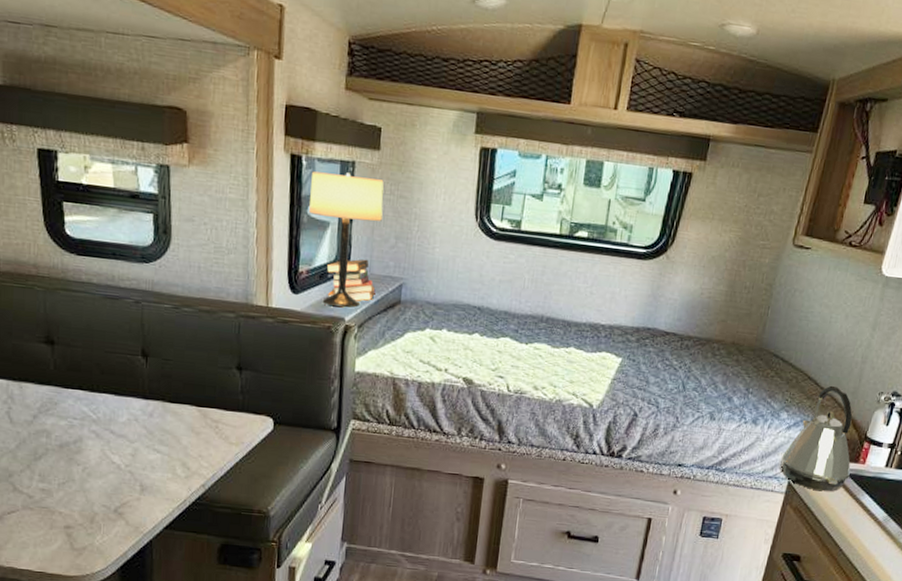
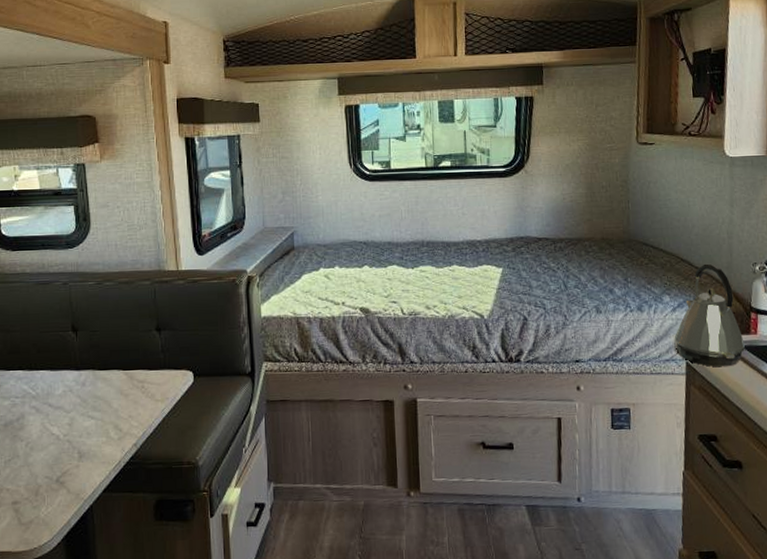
table lamp: present [309,171,384,308] -> none [205,145,269,262]
books: present [326,259,375,301] -> none [225,215,271,253]

